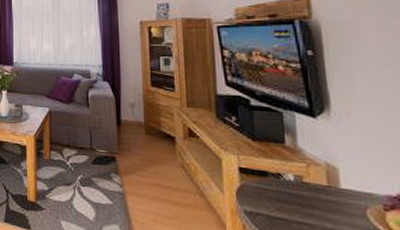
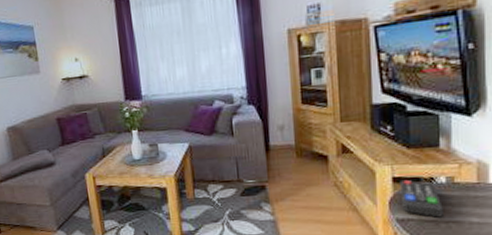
remote control: none [246,171,294,217] -> present [400,179,443,218]

